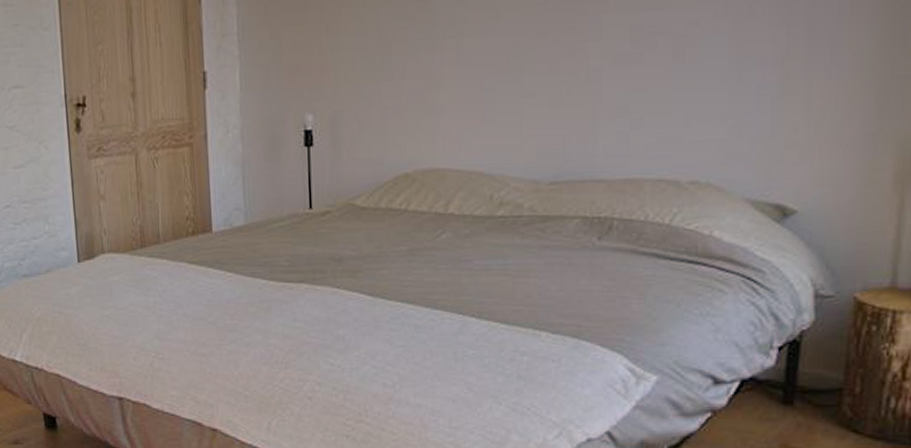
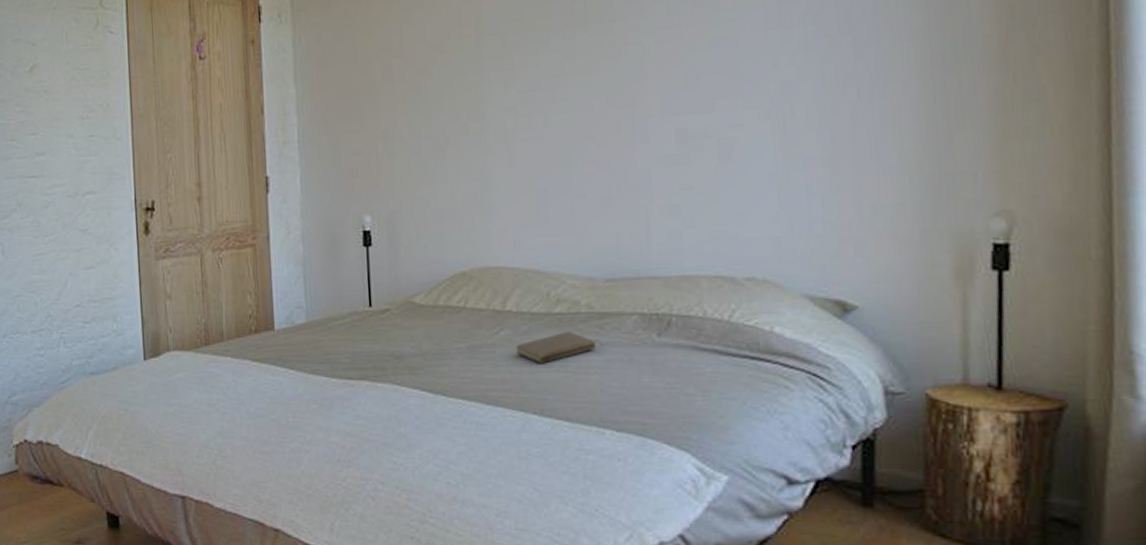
book: none [456,234,544,267] -> present [515,331,603,364]

